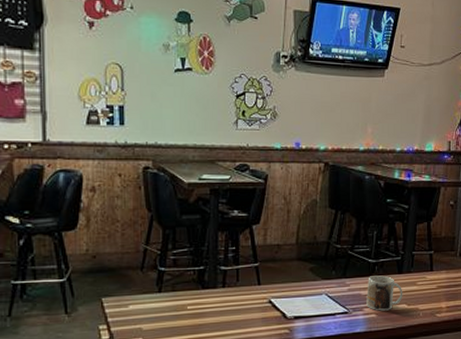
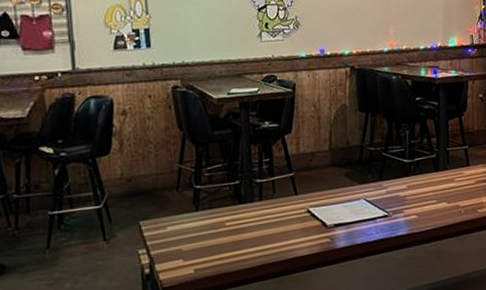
mug: present [366,275,403,311] -> none [405,174,442,212]

